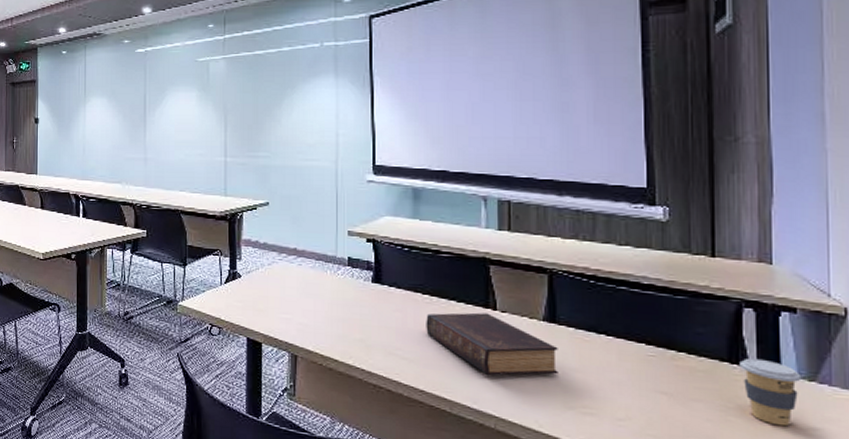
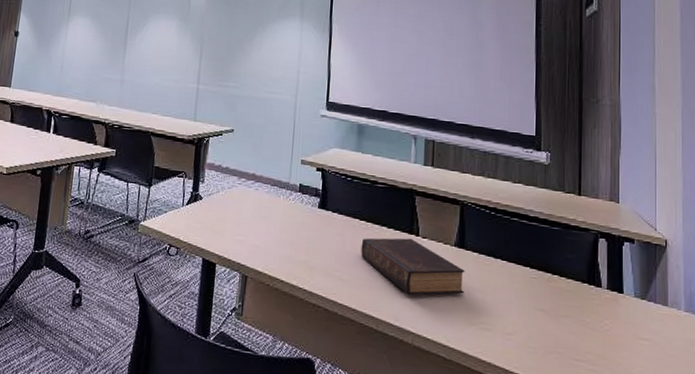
coffee cup: present [739,358,802,427] -> none [595,280,637,338]

